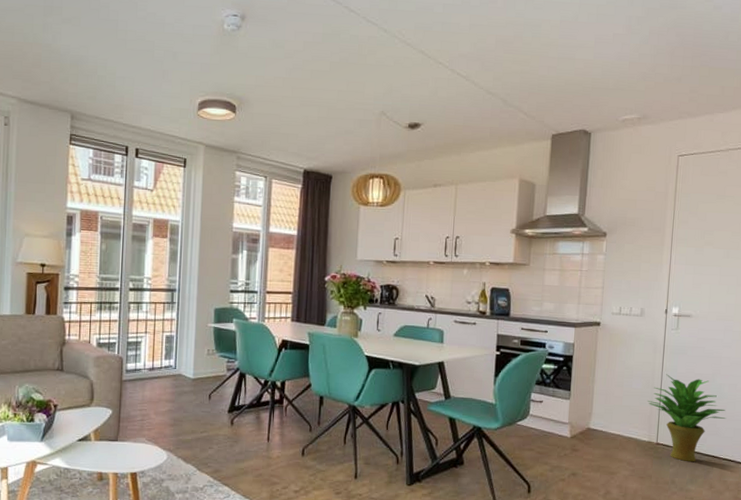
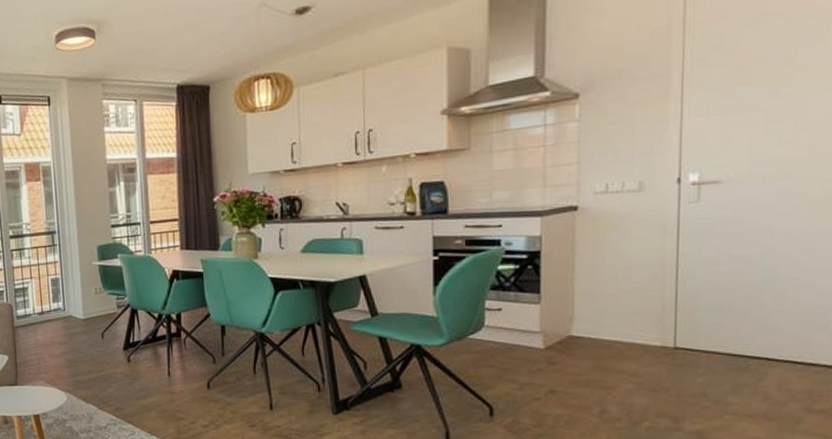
potted plant: present [648,374,726,462] -> none [657,260,786,368]

